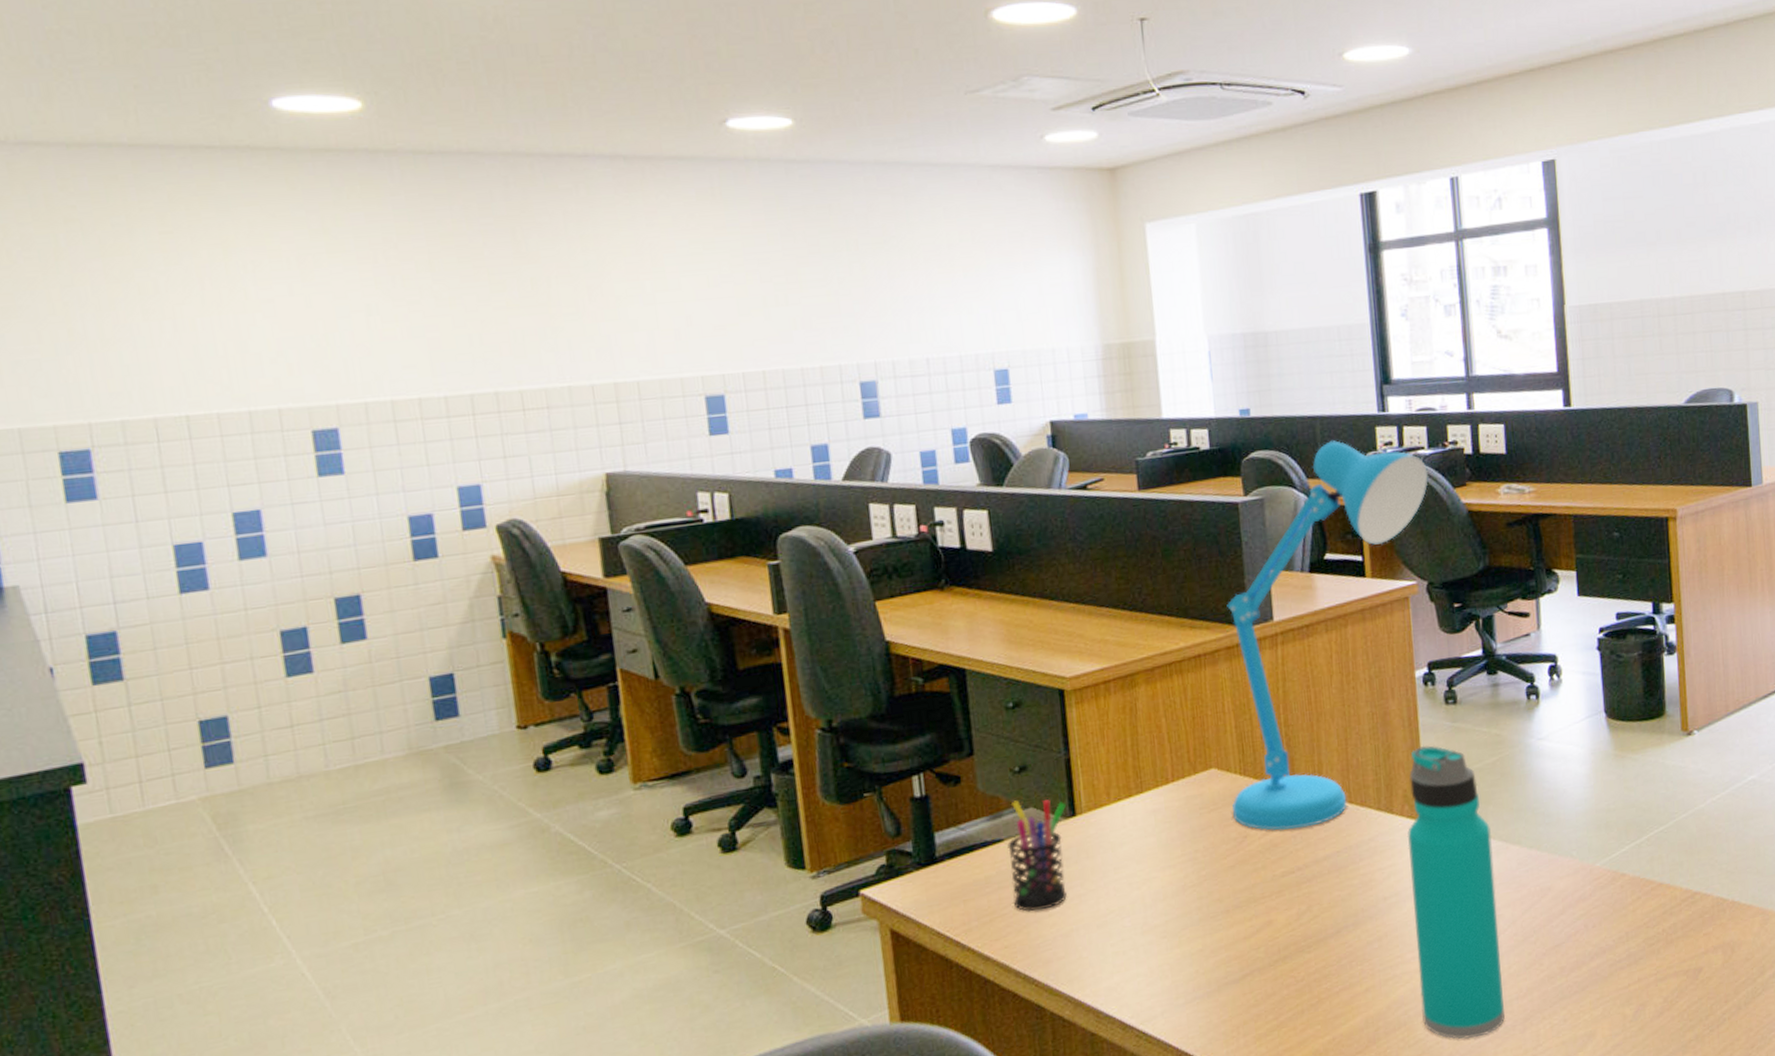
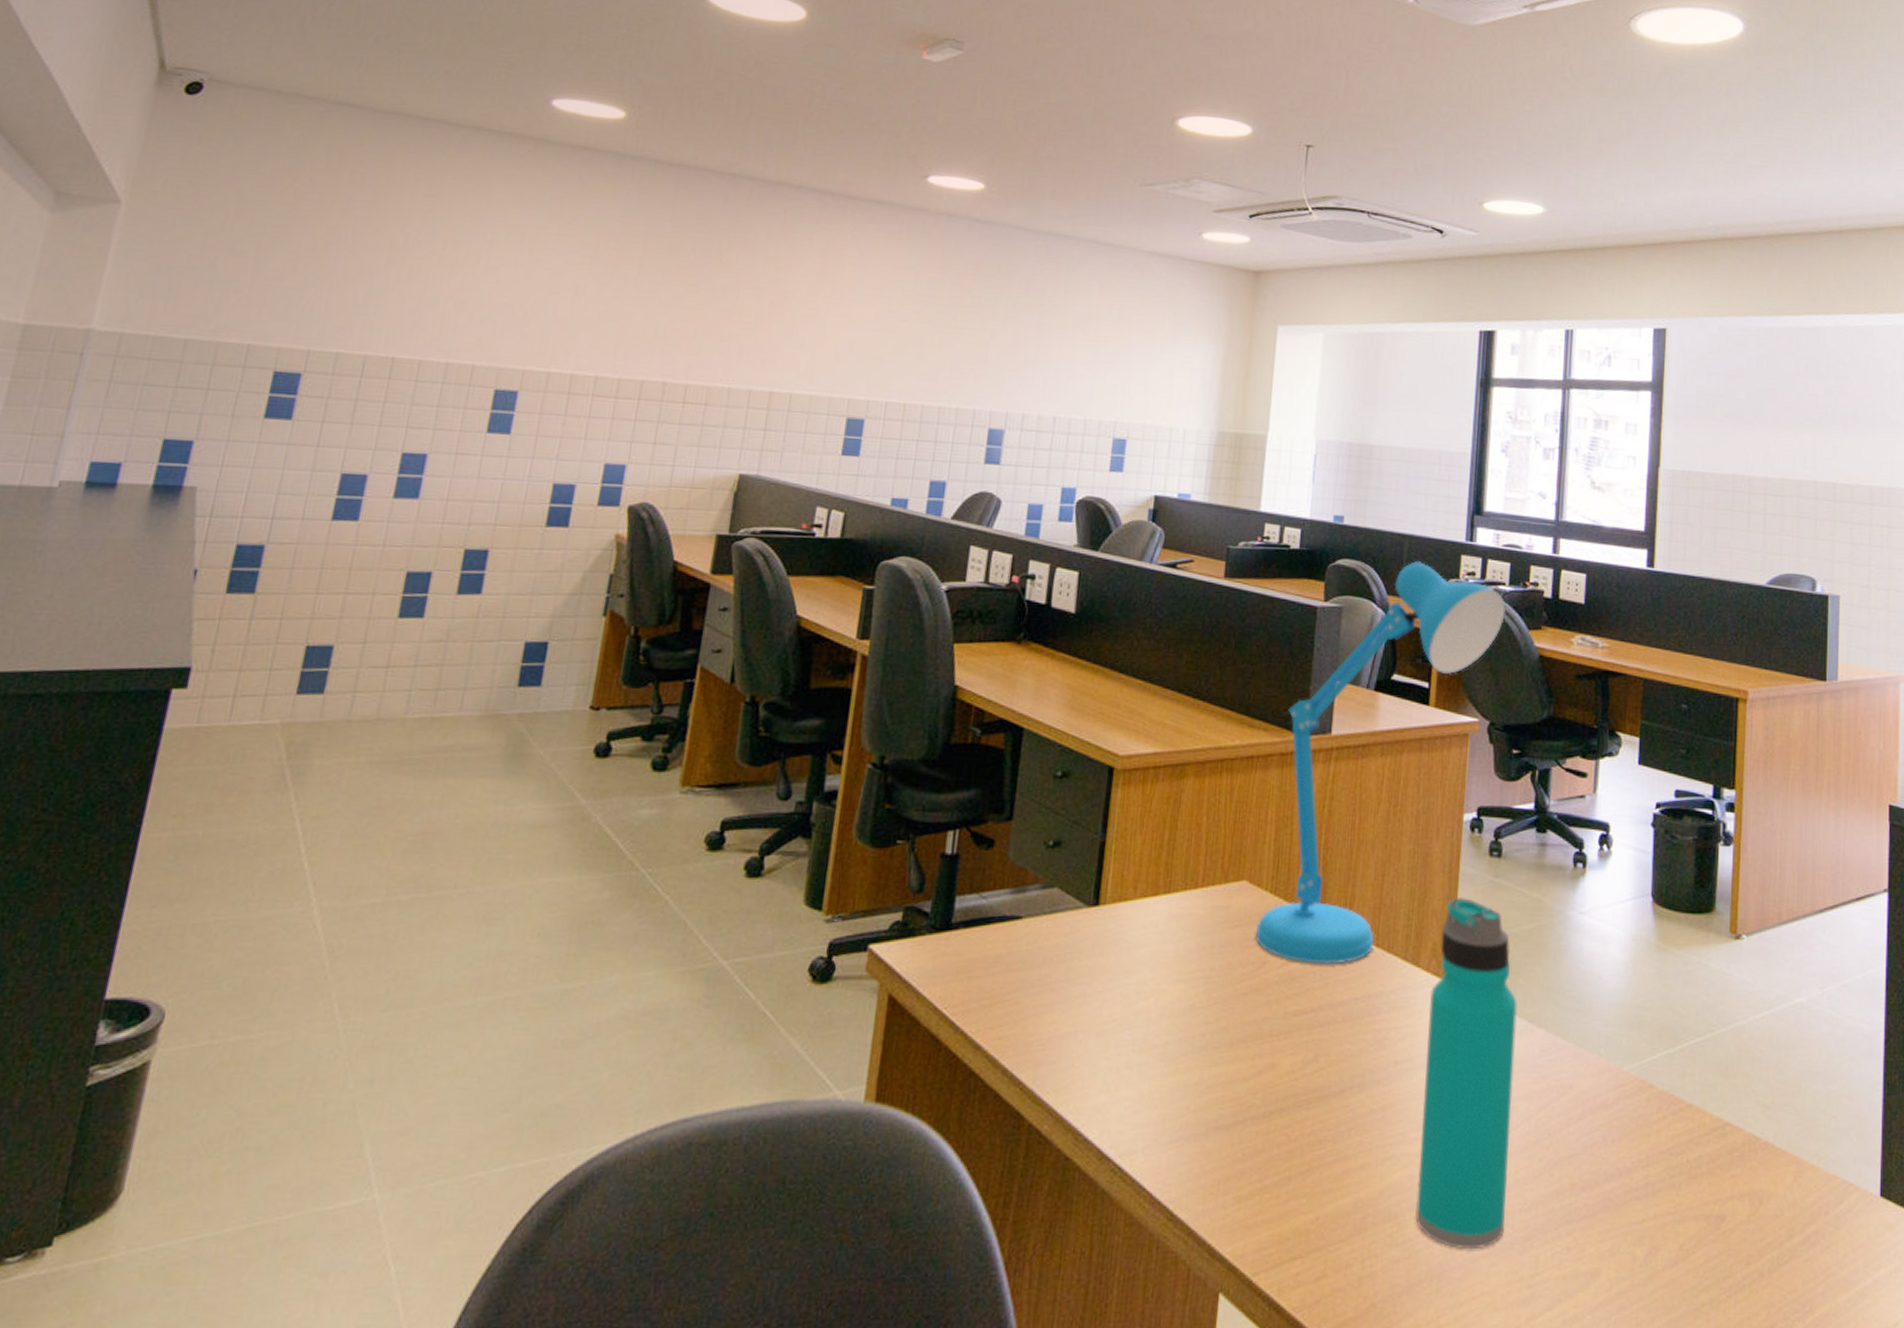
pen holder: present [1007,799,1068,912] -> none [1016,877,1092,1004]

